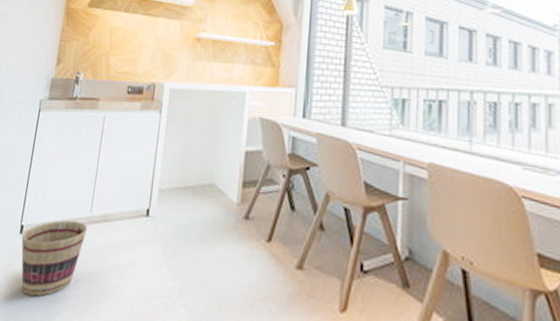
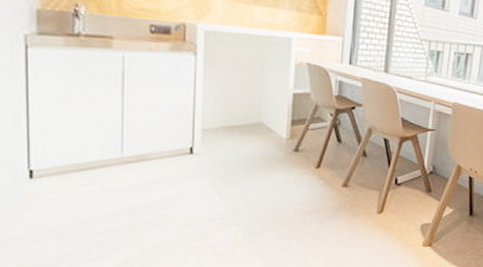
basket: present [21,220,87,297] -> none [34,162,120,234]

